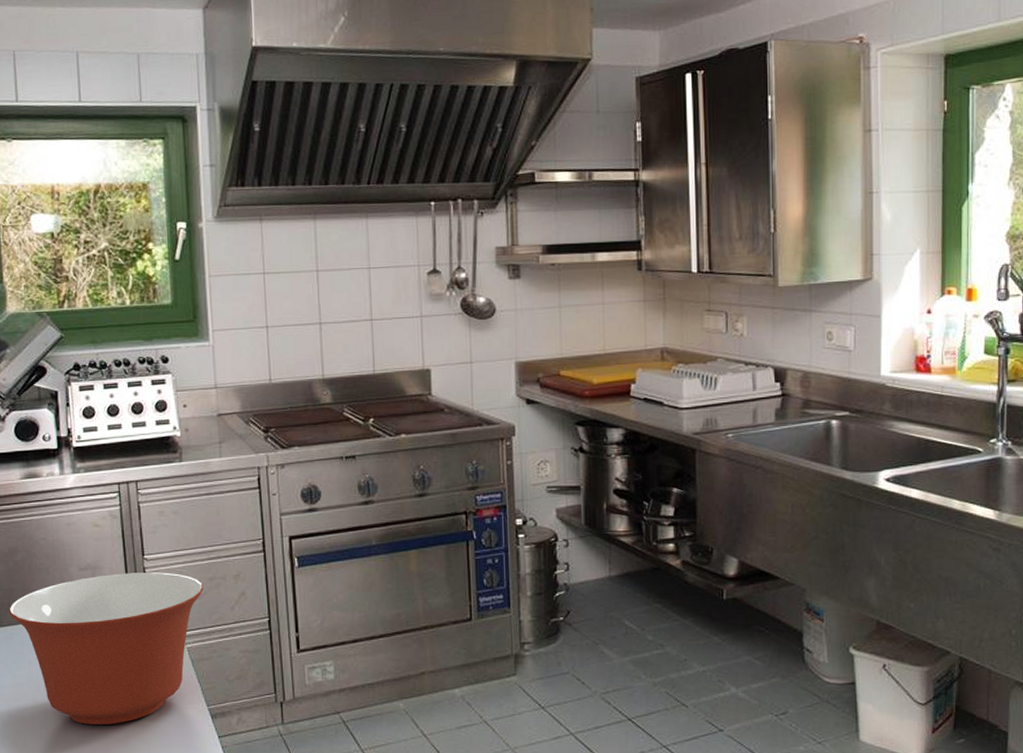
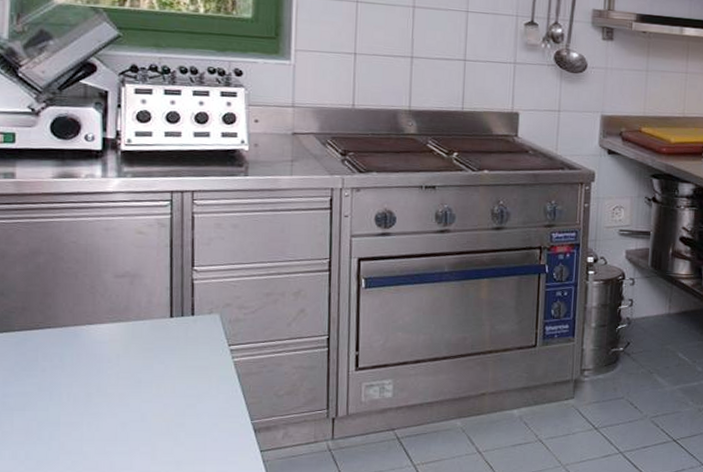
mixing bowl: present [9,572,204,725] -> none [23,283,259,437]

